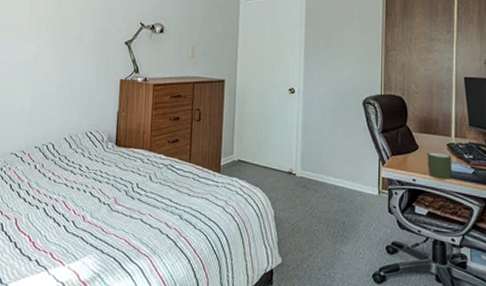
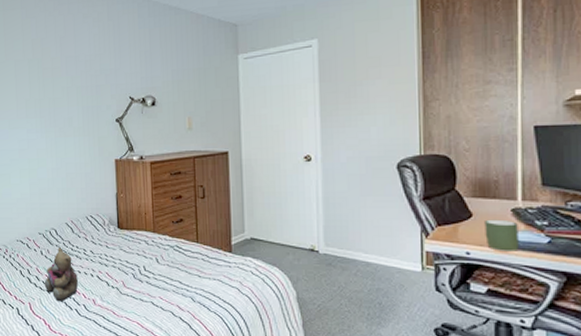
teddy bear: none [34,162,70,218] -> present [44,247,78,302]

